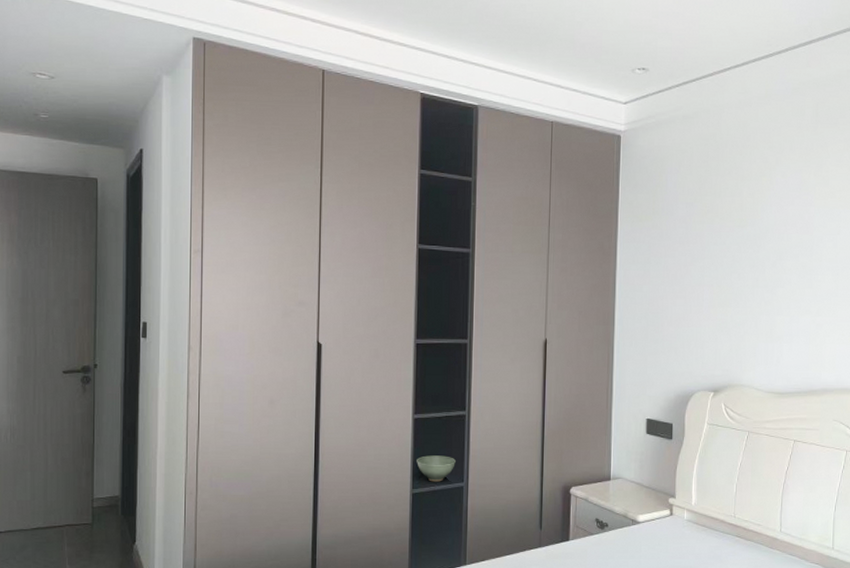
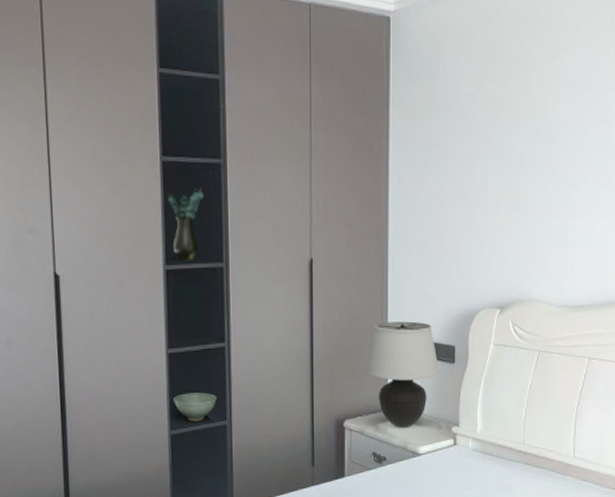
vase: none [422,272,454,337] -> present [168,186,204,261]
table lamp: none [592,399,659,497] -> present [366,321,440,428]

